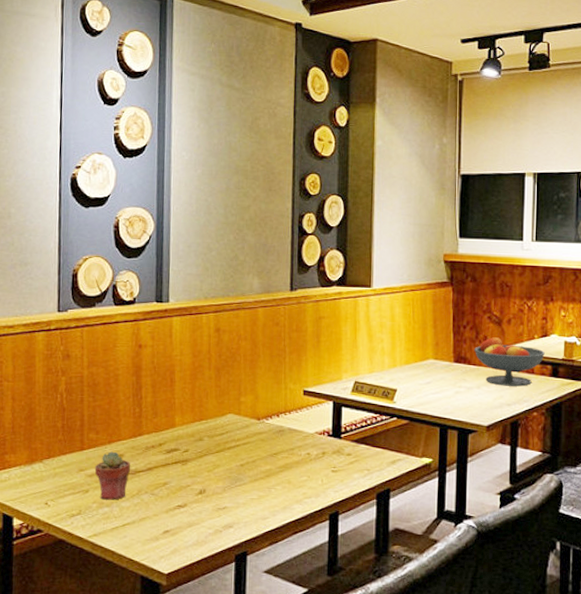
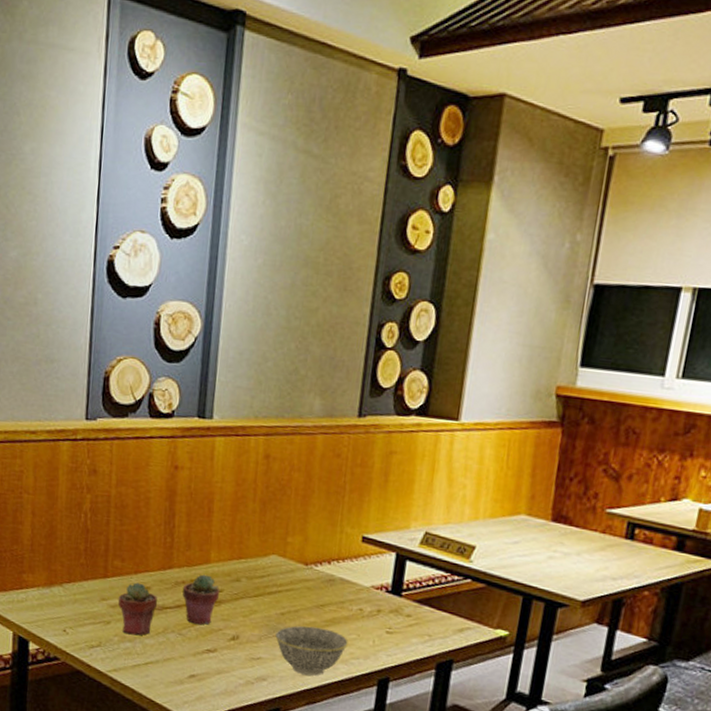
potted succulent: none [153,438,186,484] -> present [182,574,220,625]
bowl: none [237,473,301,518] -> present [275,625,348,676]
fruit bowl: present [474,336,545,387] -> none [579,493,671,559]

